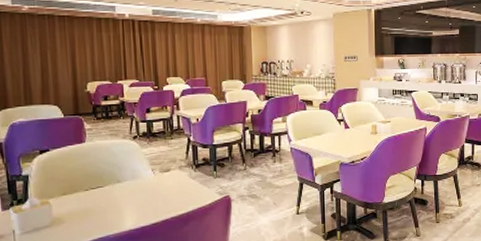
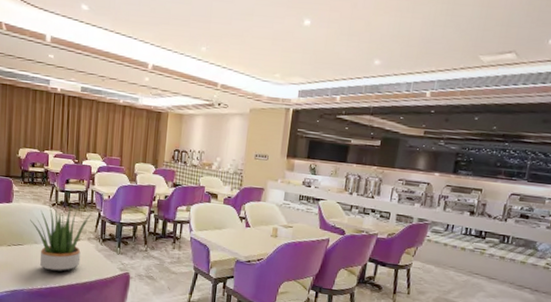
potted plant: none [109,135,180,210] -> present [30,205,91,272]

